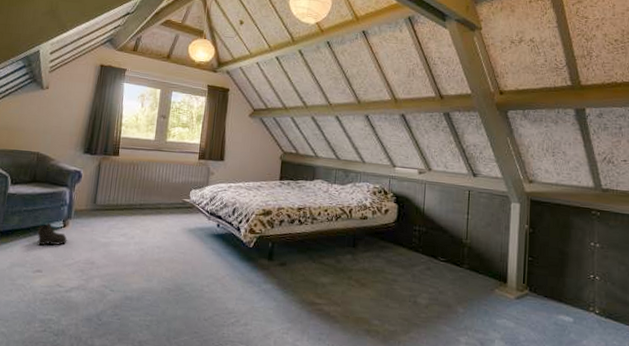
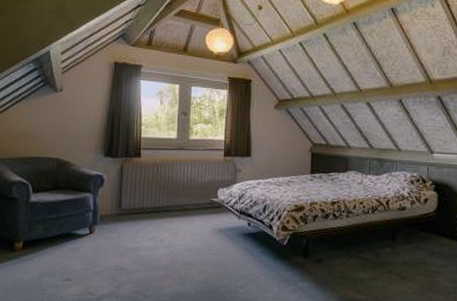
boots: present [37,222,67,246] -> none [64,229,95,254]

